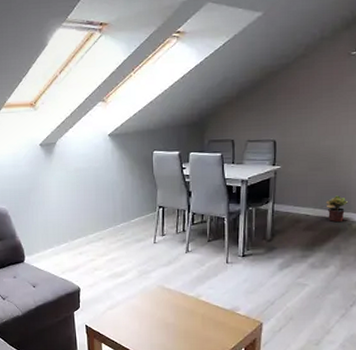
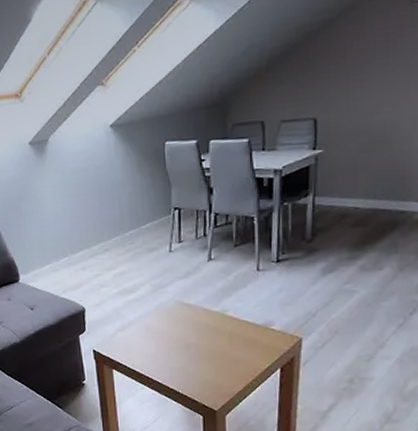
potted plant: present [326,195,349,222] -> none [380,181,409,214]

